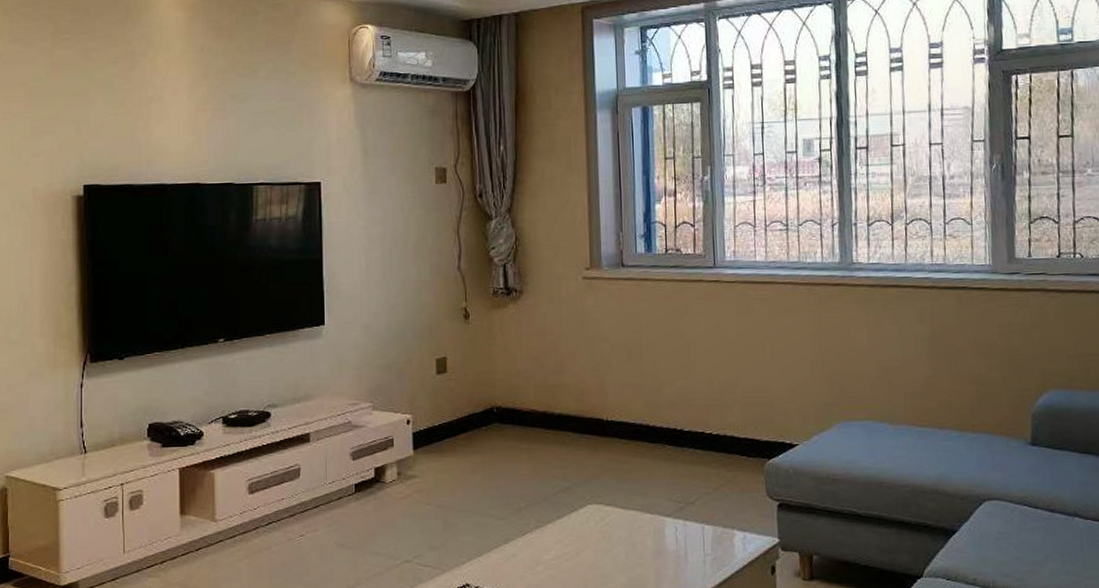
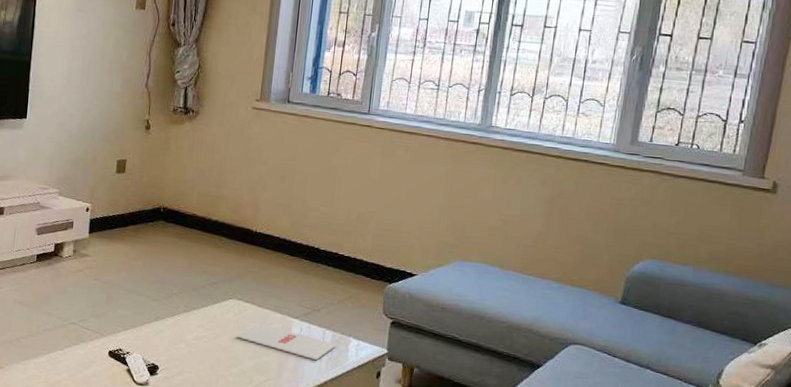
magazine: none [601,527,719,564] -> present [236,322,337,361]

